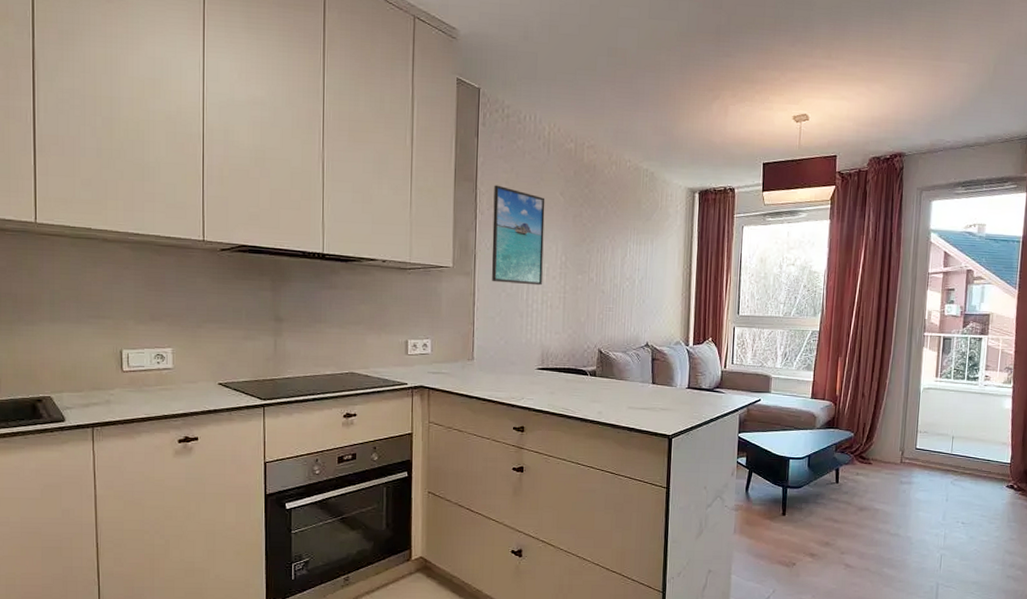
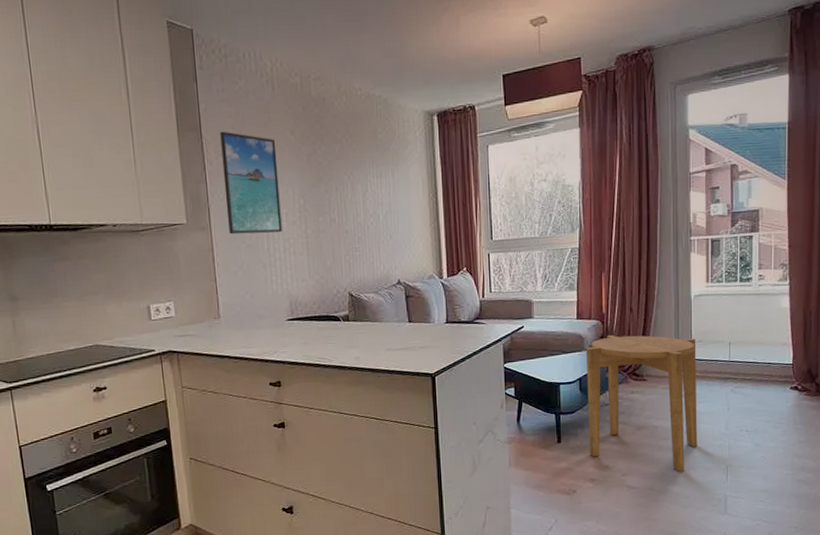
side table: none [812,416,922,556] -> present [585,334,697,472]

